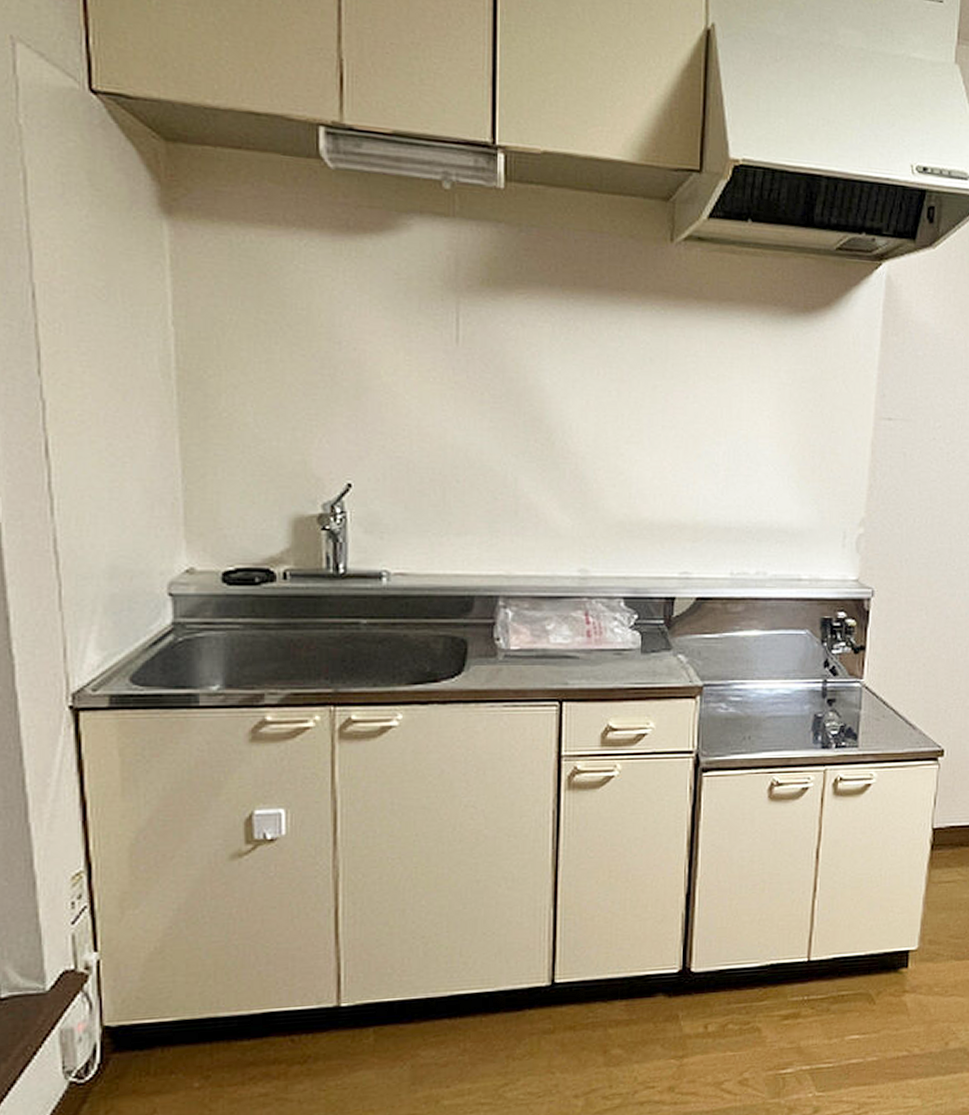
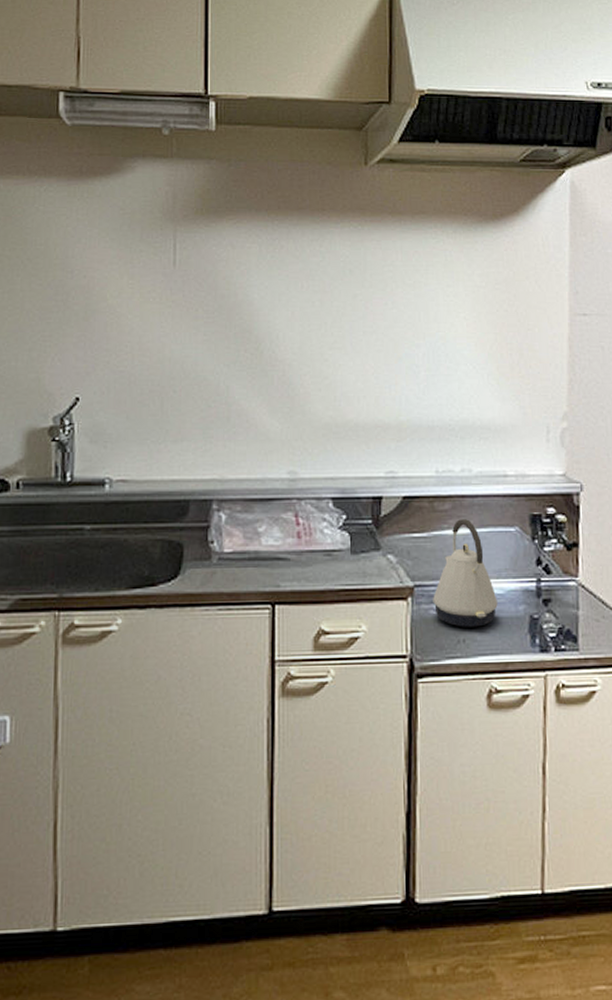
kettle: none [721,621,784,725] -> present [433,519,498,627]

